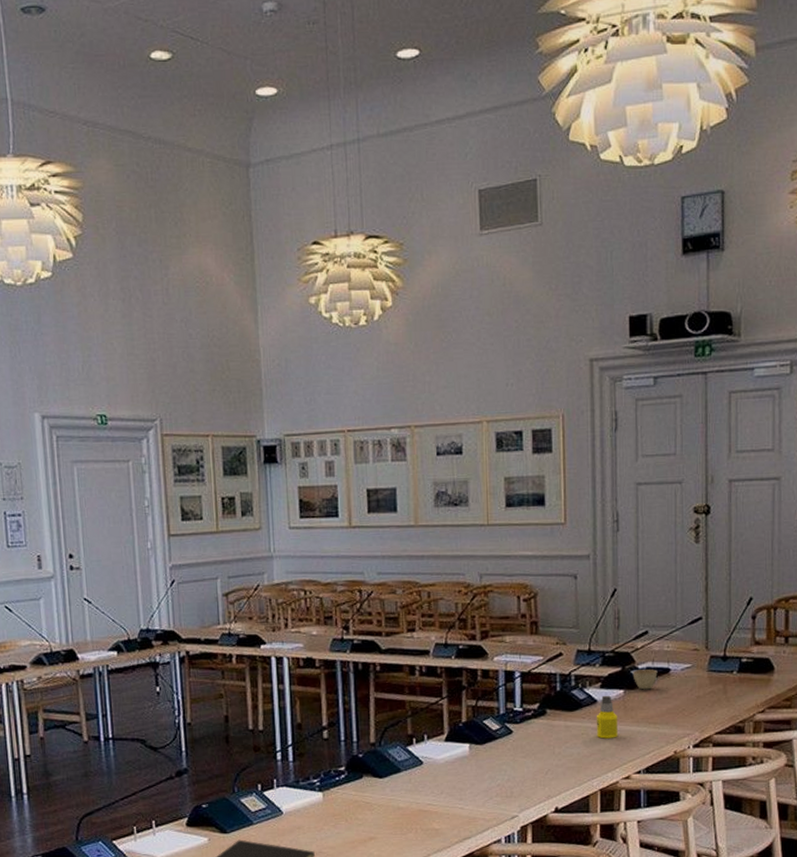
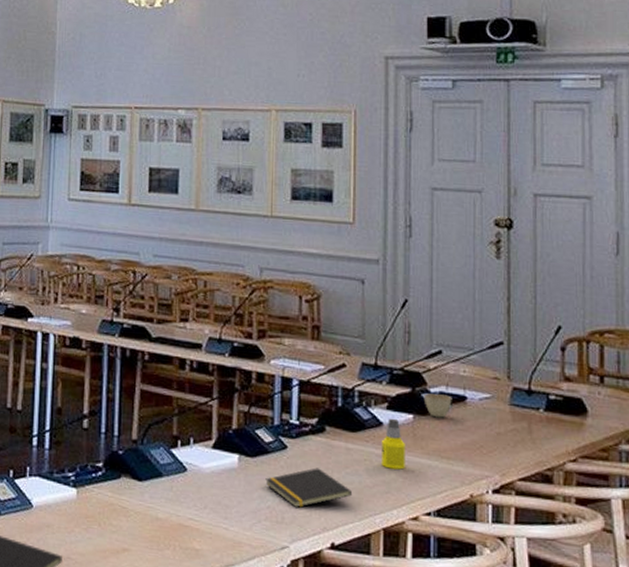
notepad: none [494,746,573,783] -> present [265,468,353,509]

